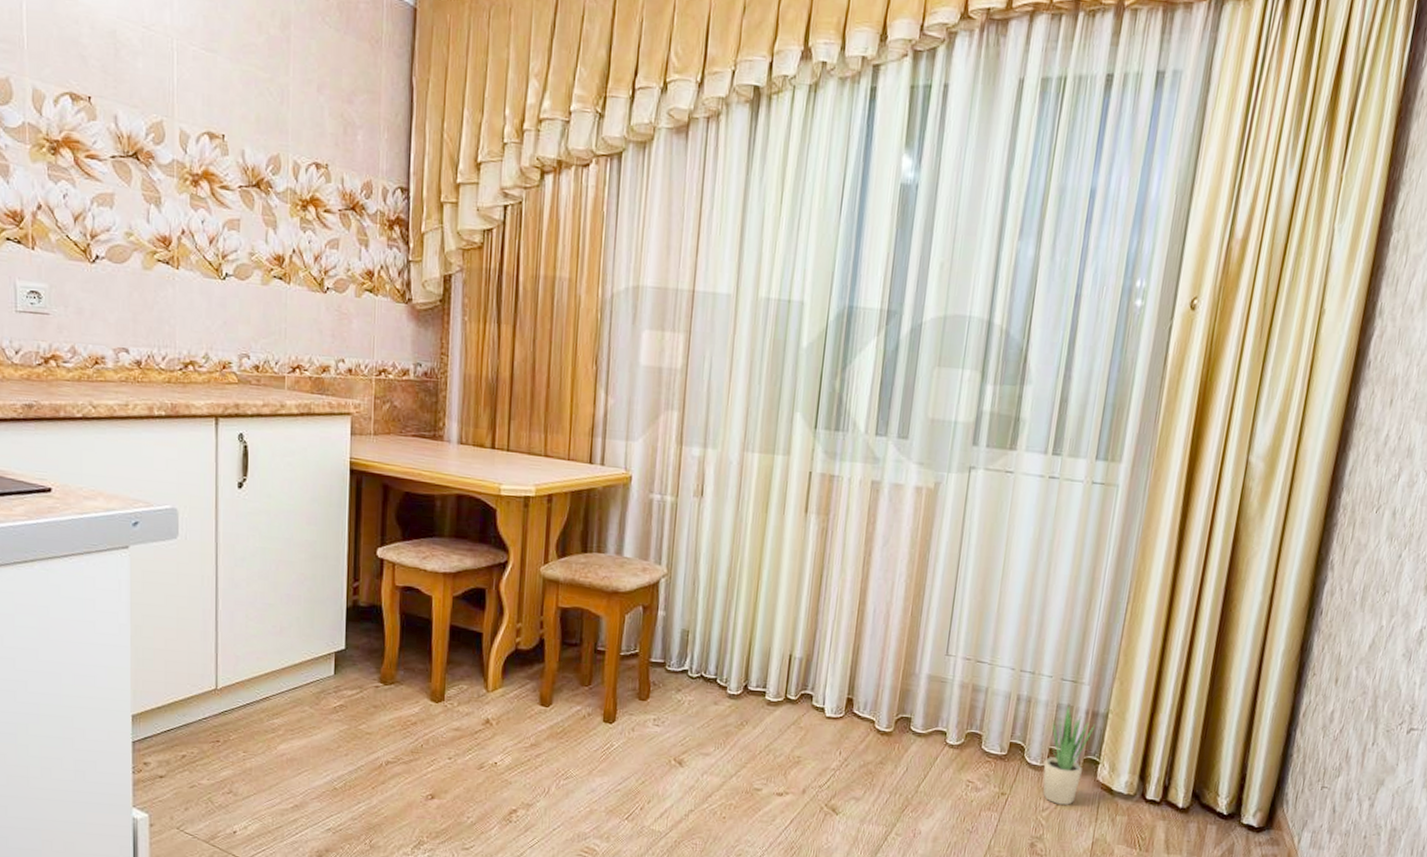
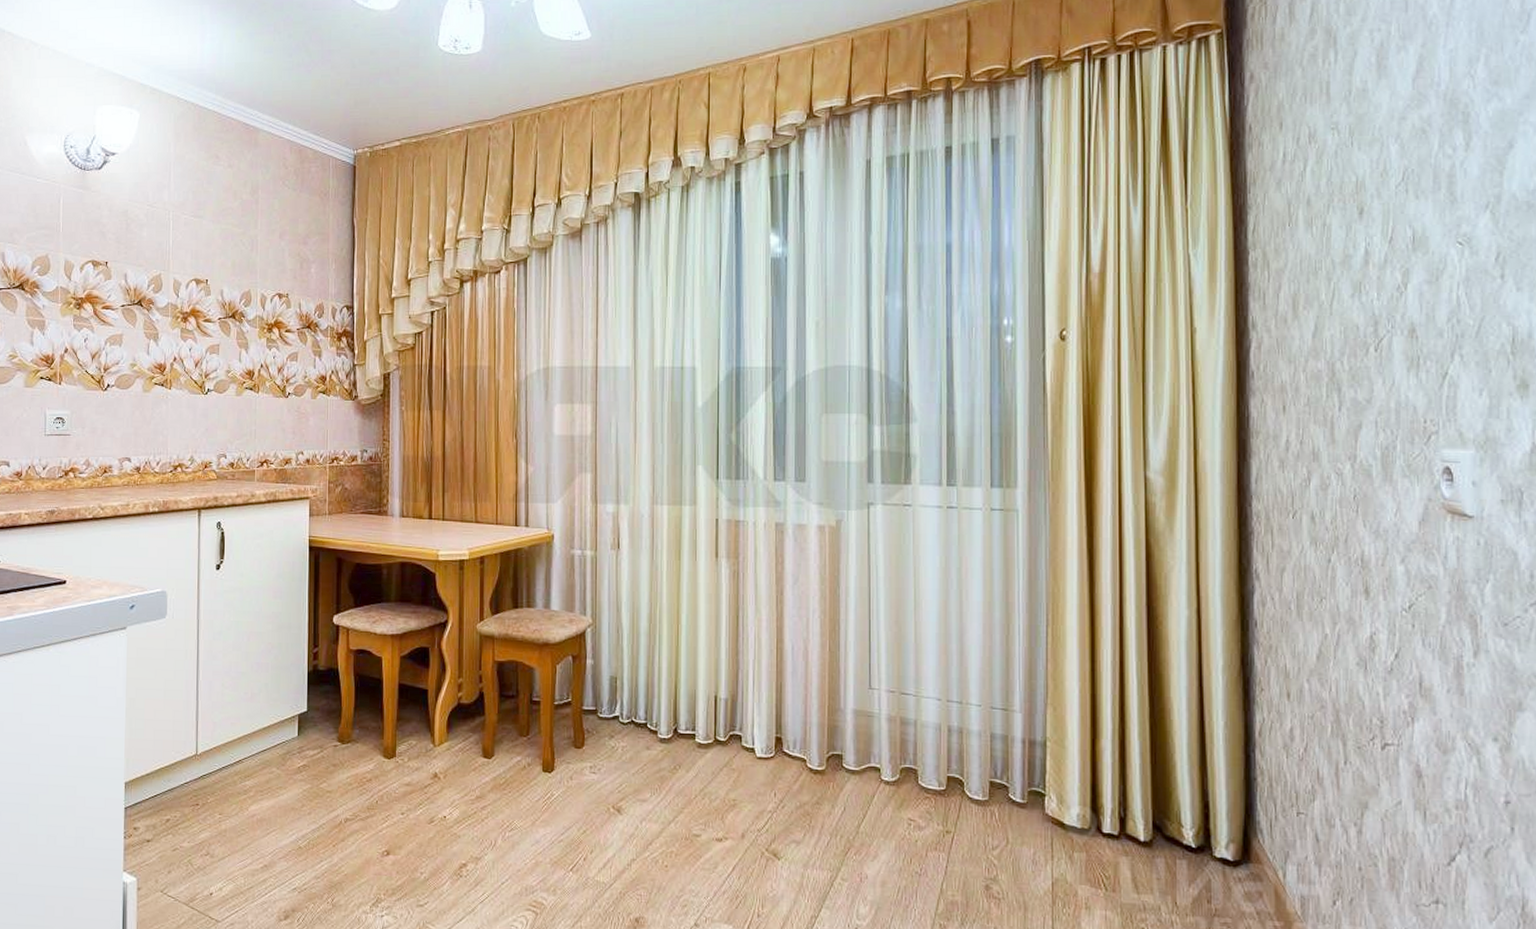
potted plant: present [1042,703,1096,805] -> none [986,732,1035,842]

